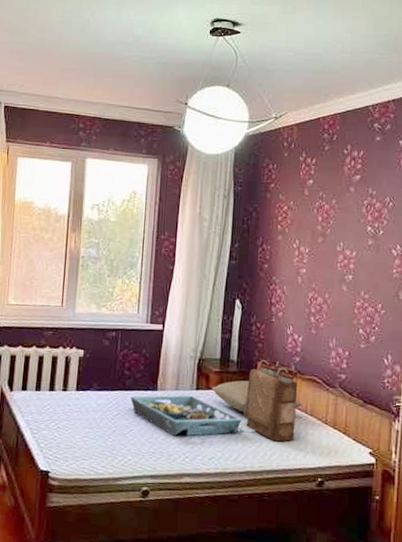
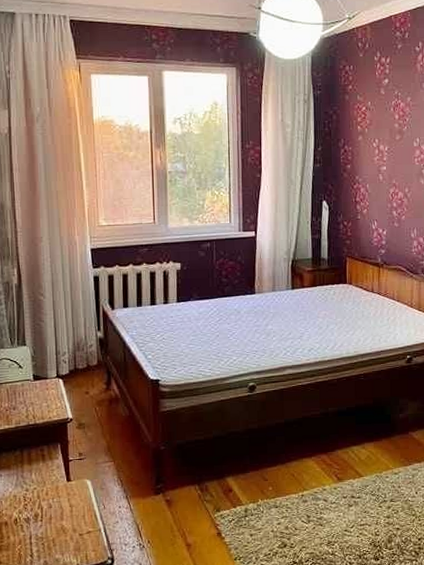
serving tray: present [130,395,241,437] -> none [230,295,335,334]
pillow: present [211,380,302,413] -> none [306,275,389,306]
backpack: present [243,359,298,442] -> none [336,255,385,328]

